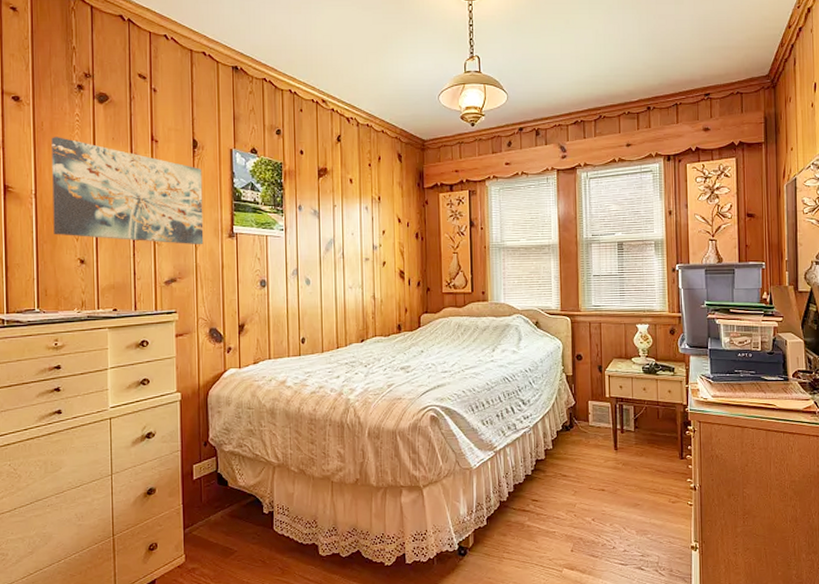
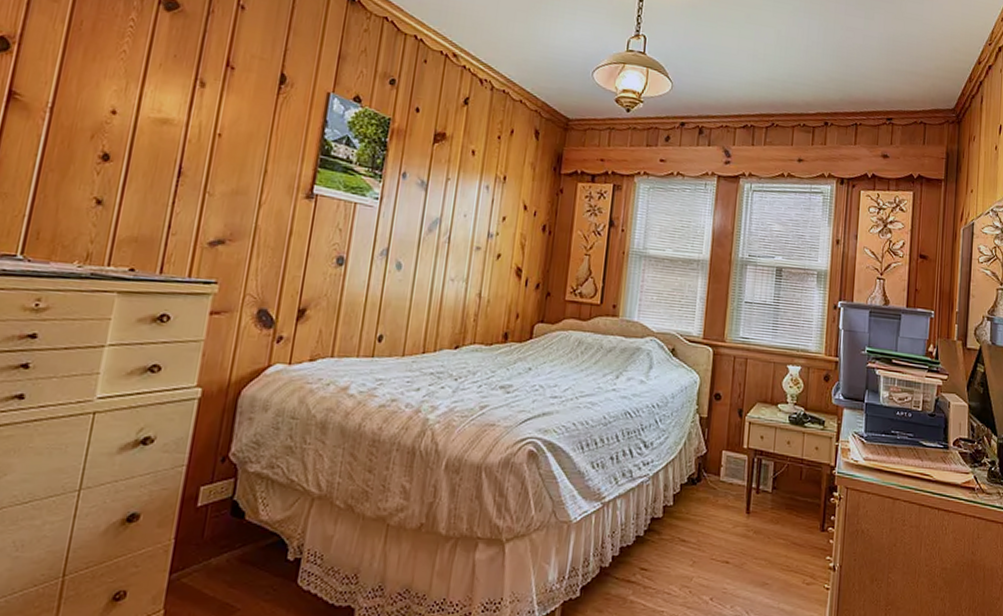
wall art: present [51,137,204,245] -> none [66,41,286,203]

